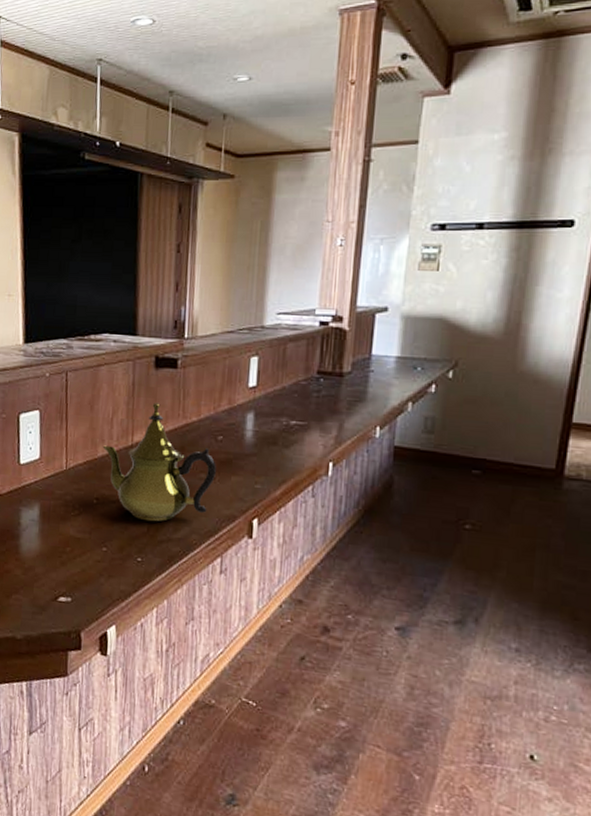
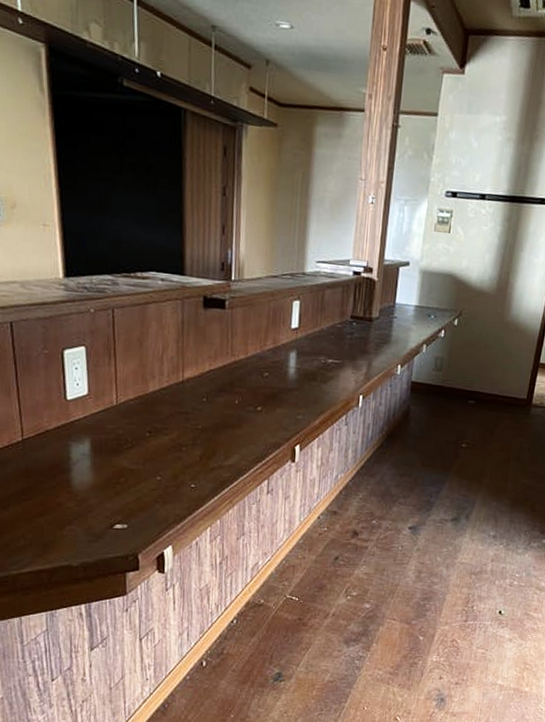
teapot: present [102,403,216,522] -> none [153,341,263,452]

